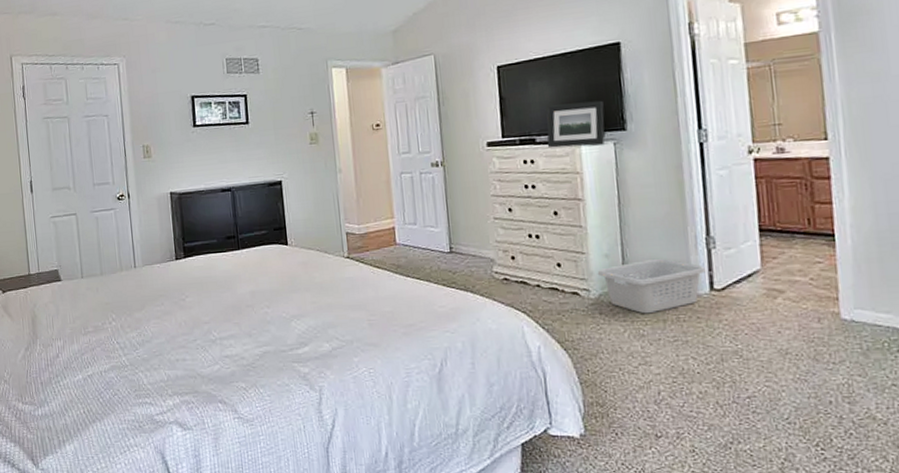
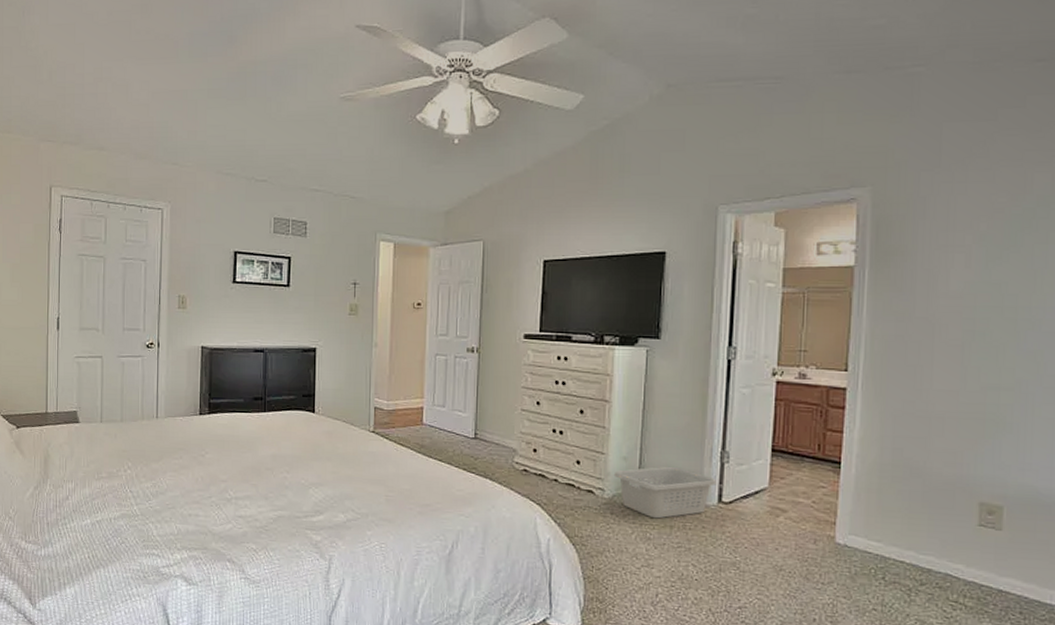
picture frame: present [547,100,605,148] -> none [582,306,642,350]

